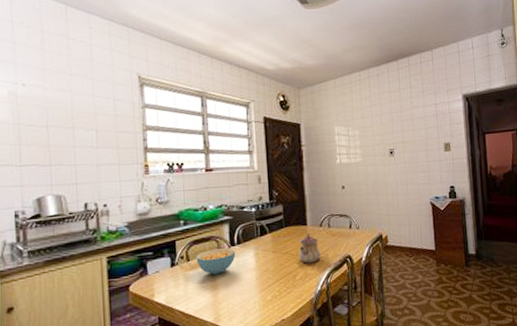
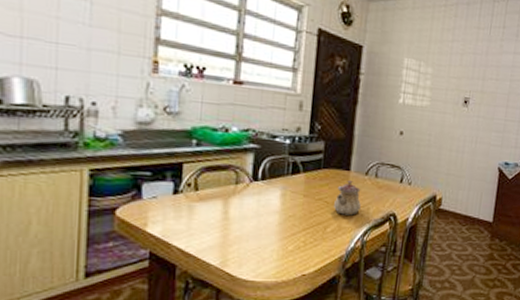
cereal bowl: present [196,248,236,275] -> none [207,181,258,212]

